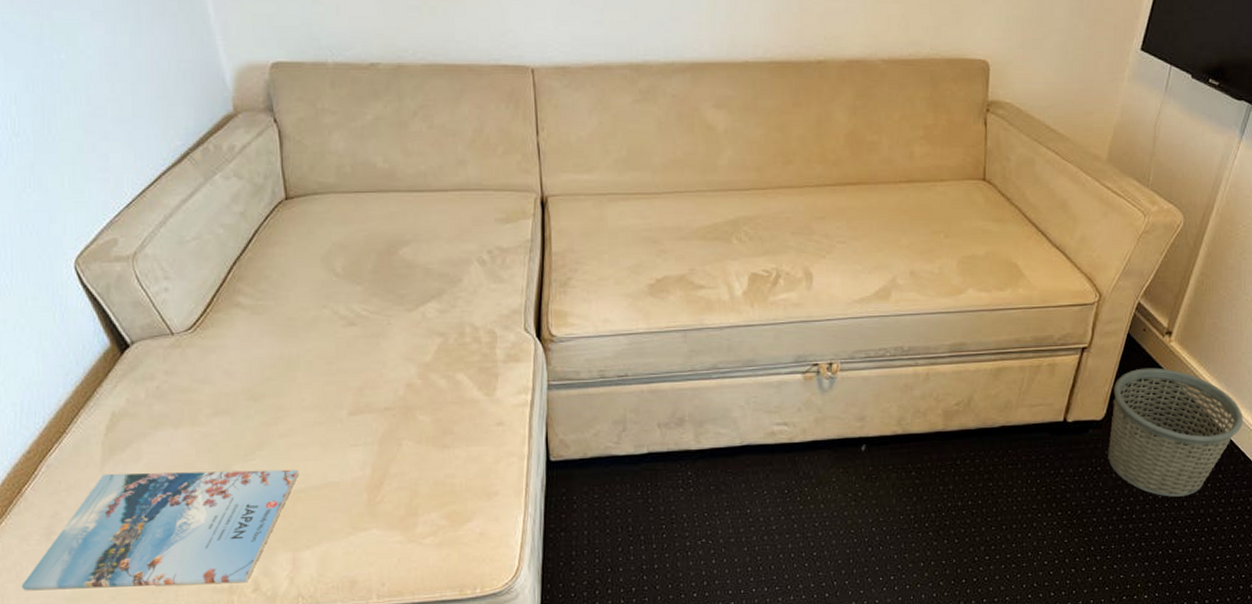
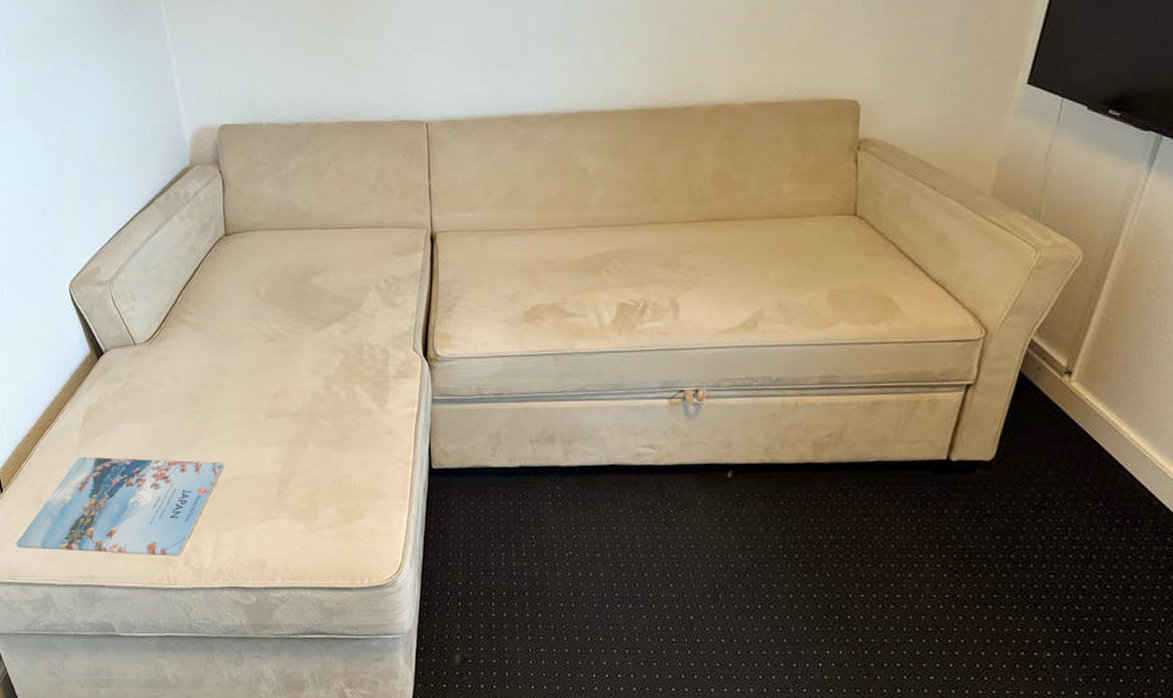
basket: present [1108,368,1243,497] -> none [999,408,1164,549]

